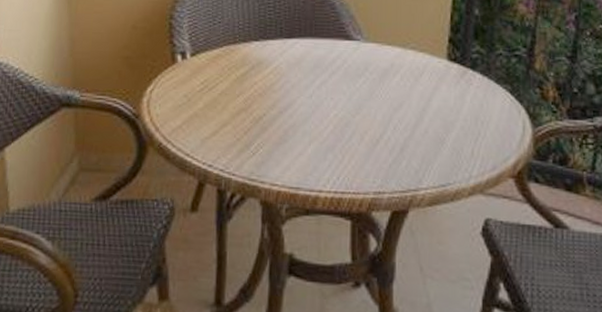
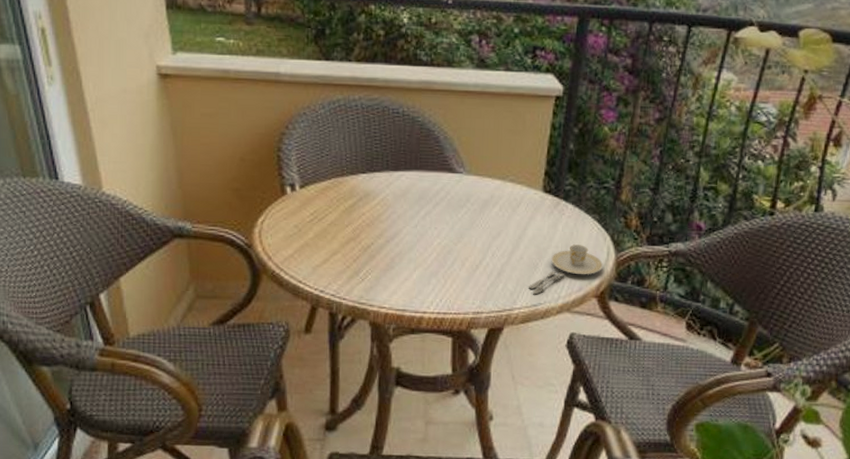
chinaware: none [434,118,520,174] -> present [528,244,604,295]

